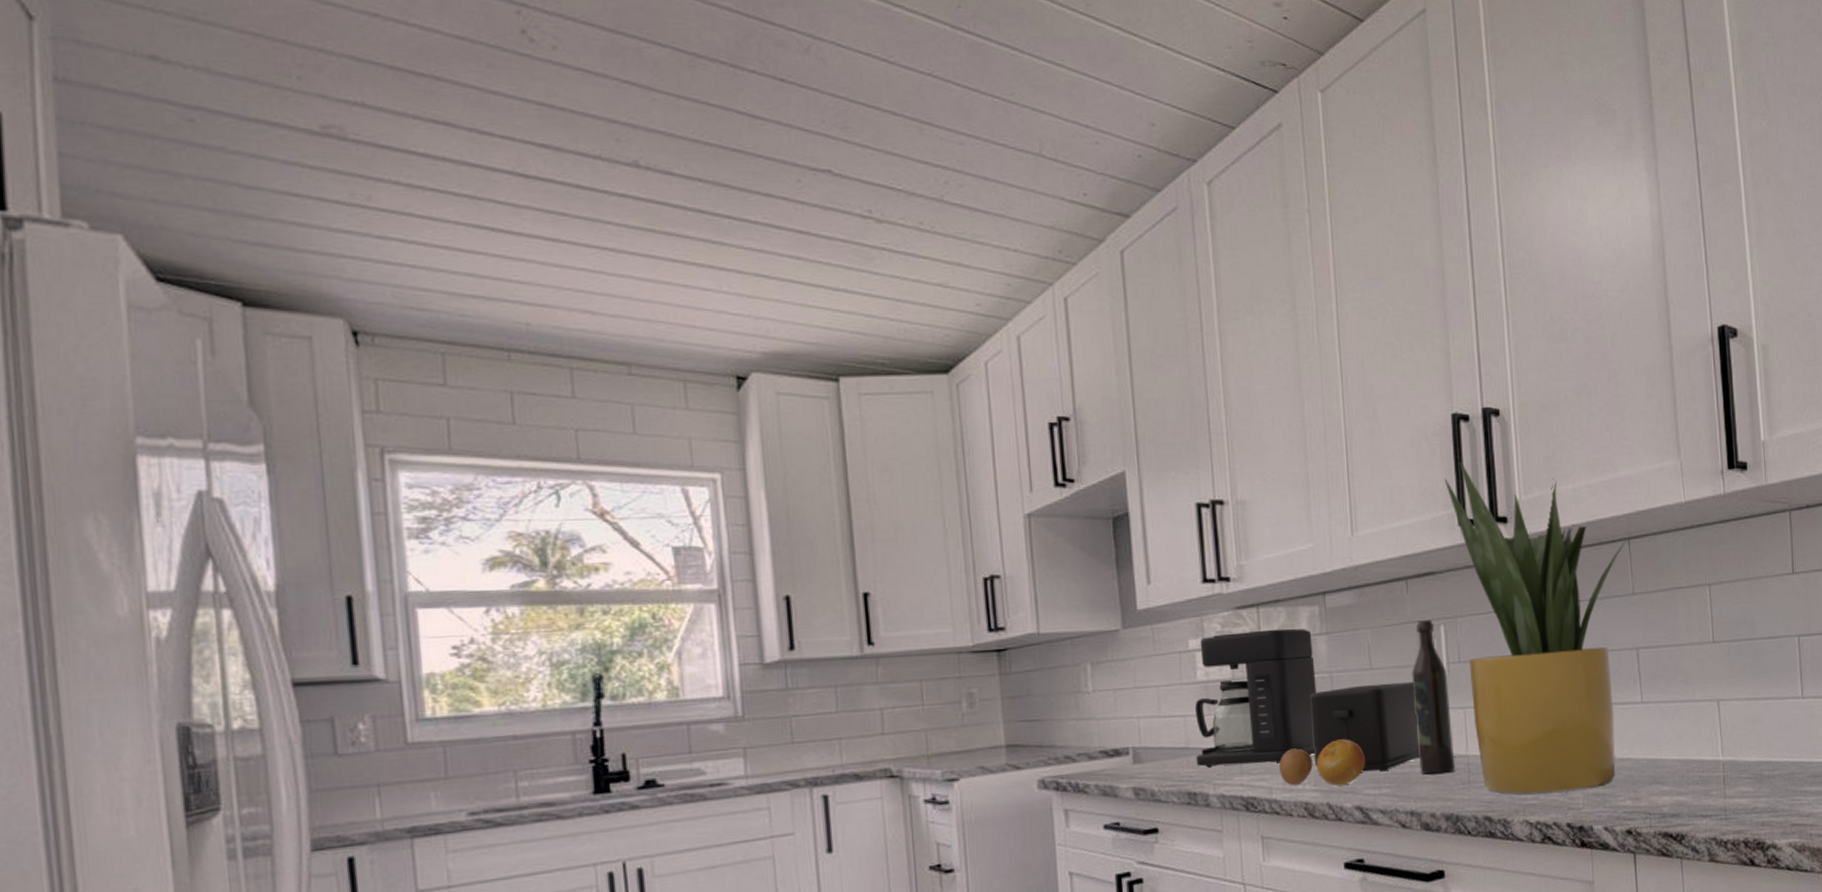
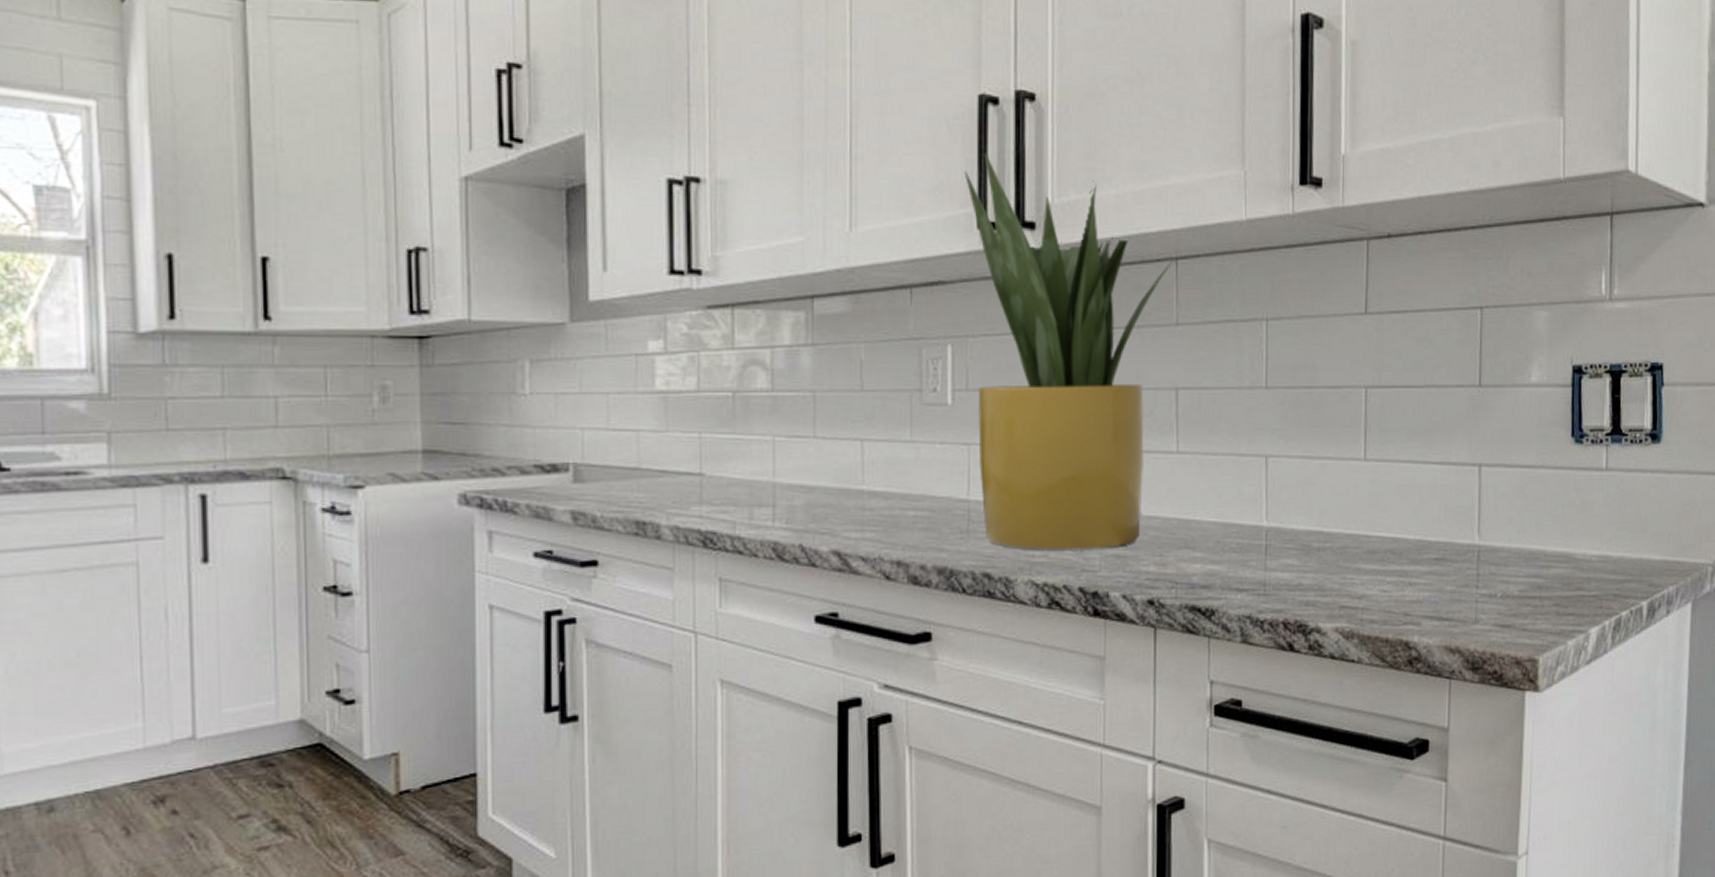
coffee maker: present [1195,628,1317,767] -> none [648,335,796,493]
fruit: present [1279,748,1313,786] -> none [746,478,786,522]
toaster: present [1309,681,1421,772] -> none [786,409,913,511]
fruit: present [1317,739,1365,787] -> none [791,471,847,526]
wine bottle: present [1412,620,1456,774] -> none [909,337,954,519]

